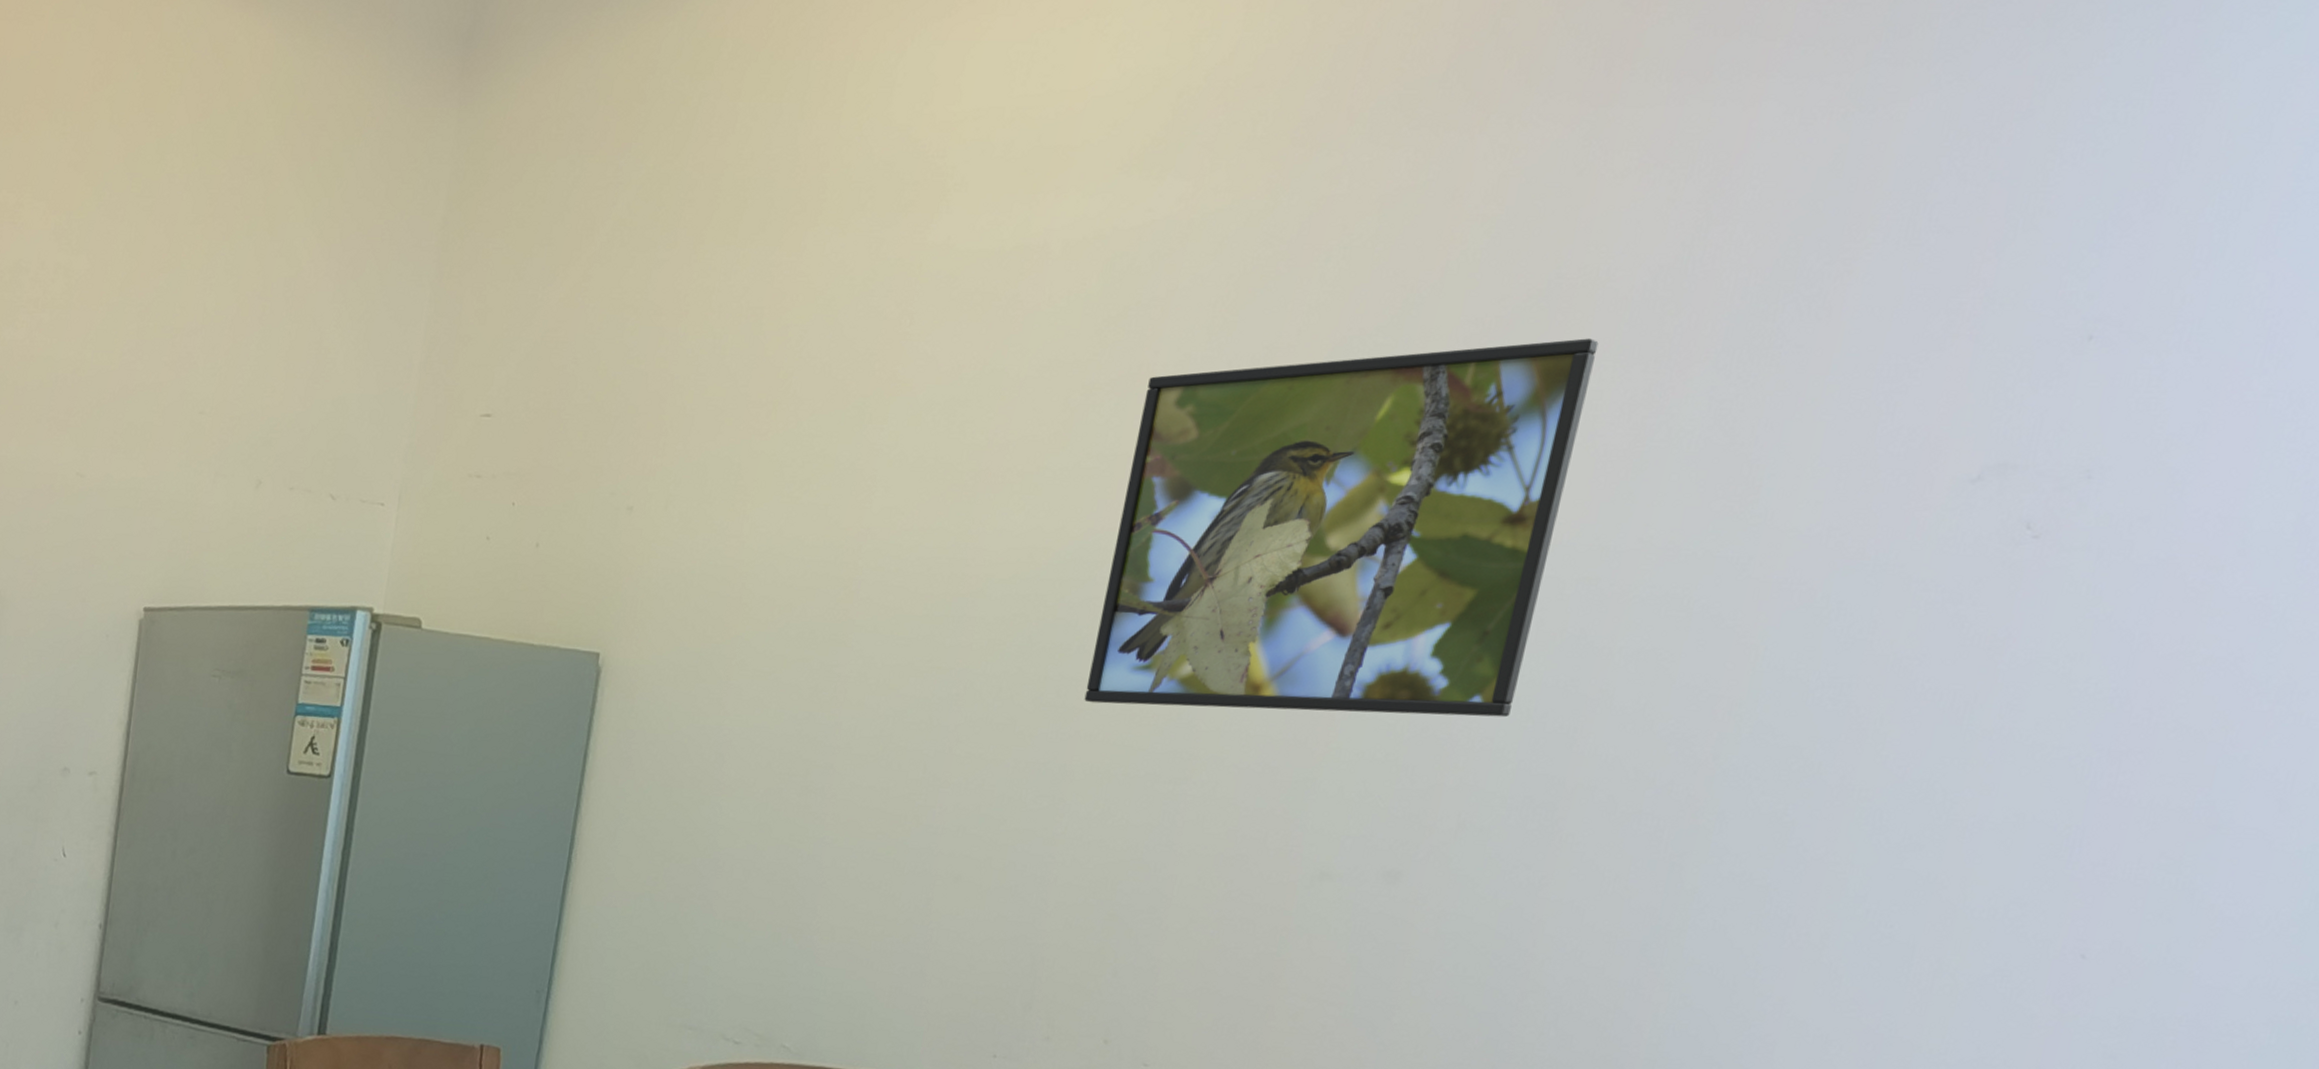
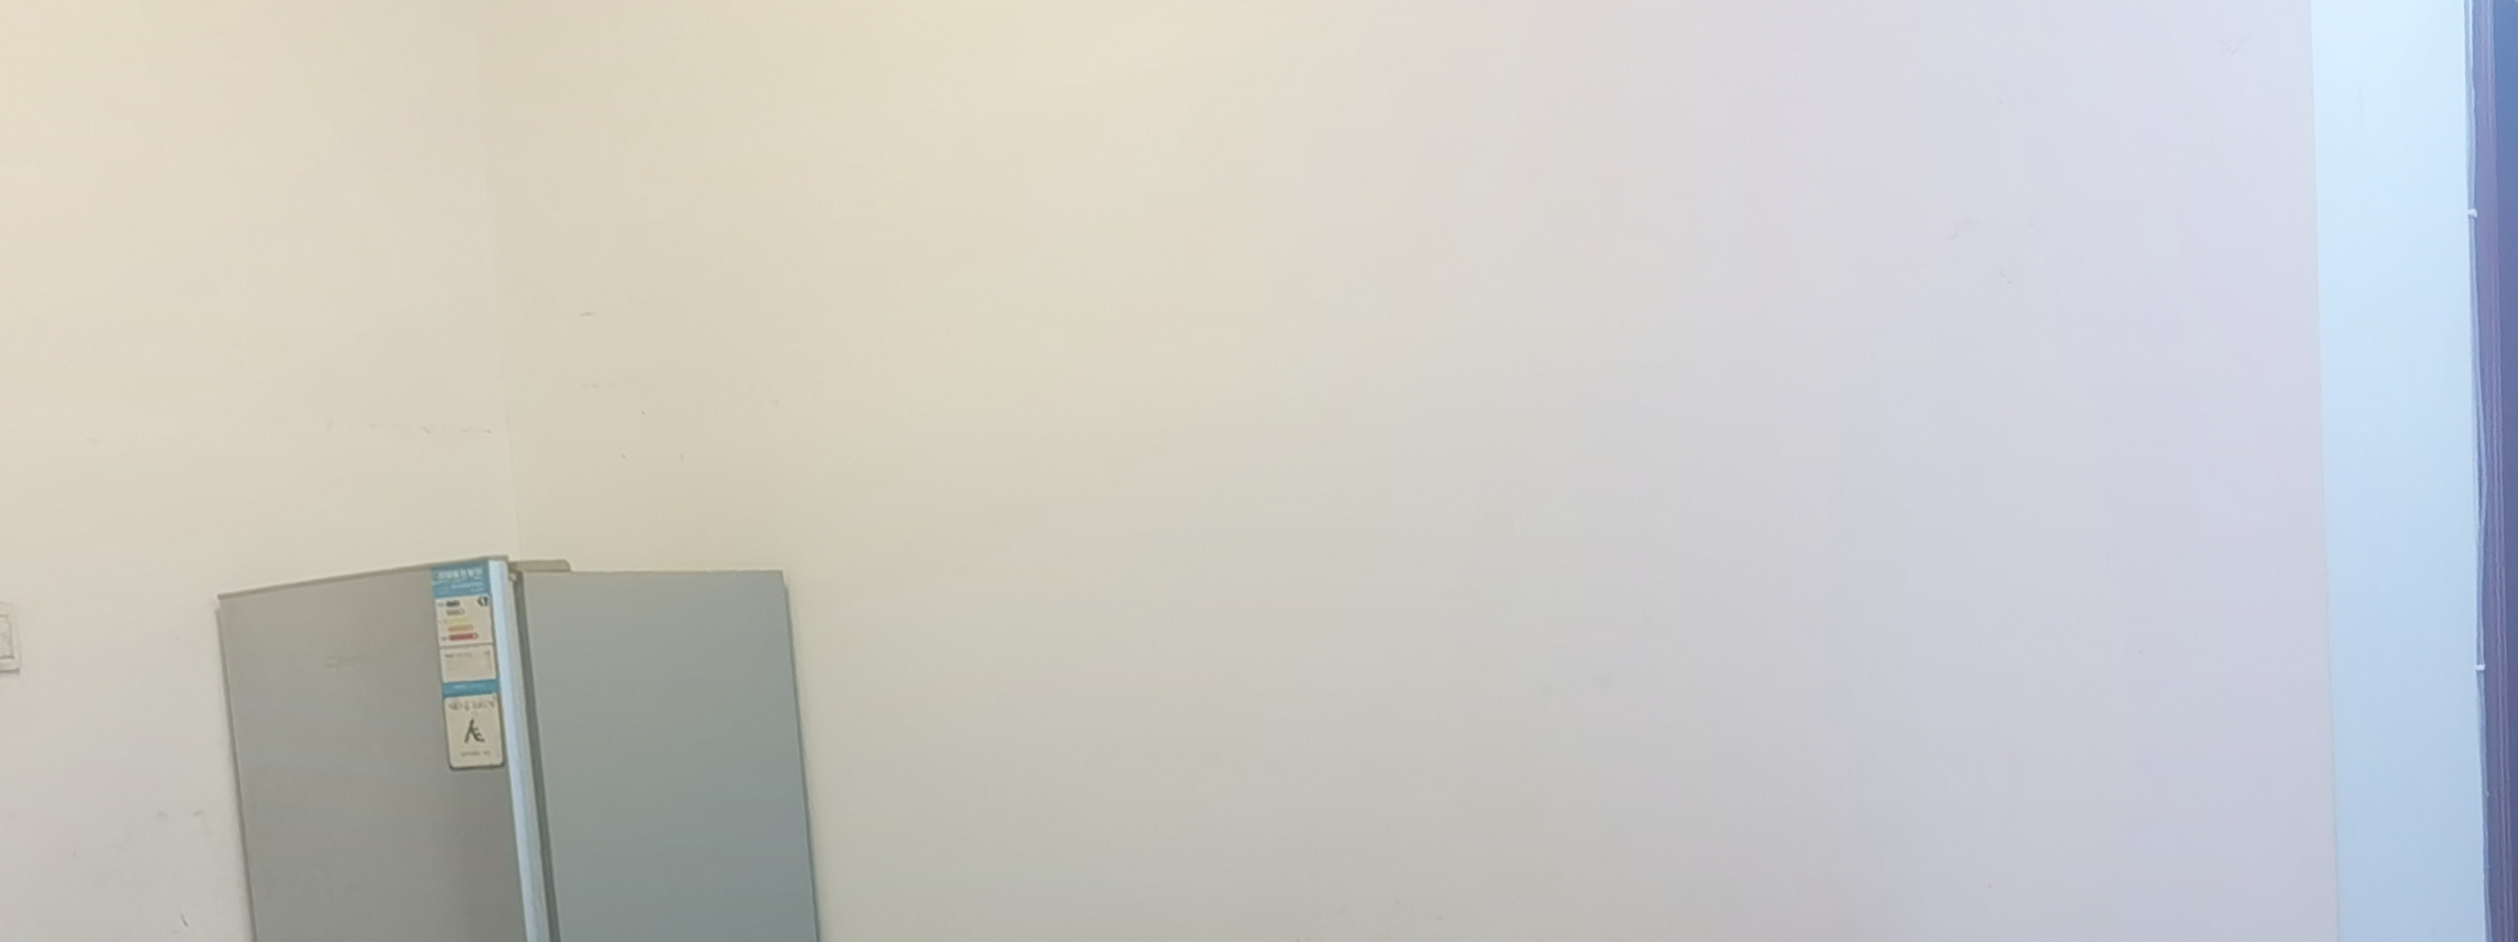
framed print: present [1084,338,1599,718] -> none [1262,134,1659,550]

